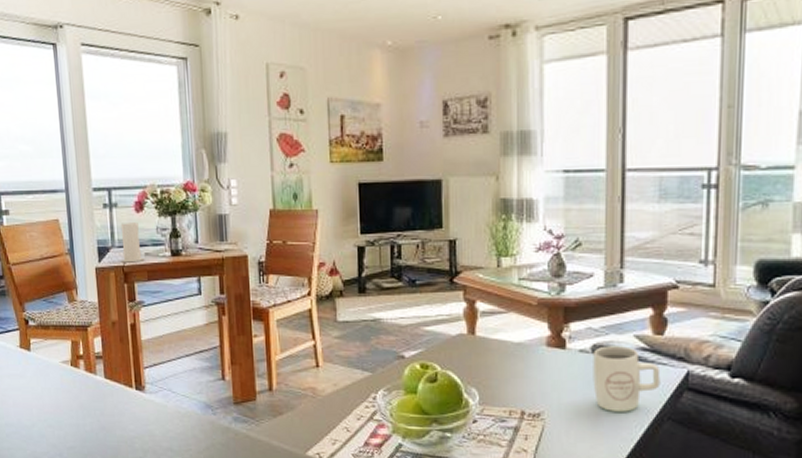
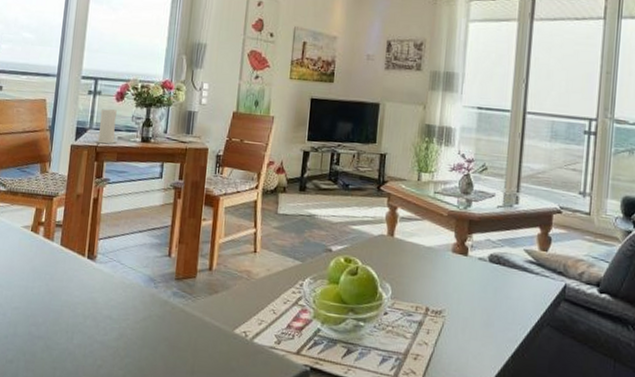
mug: present [593,346,661,412] -> none [487,256,544,316]

